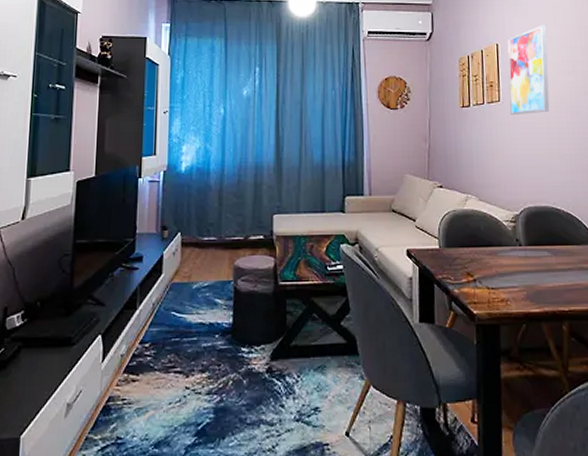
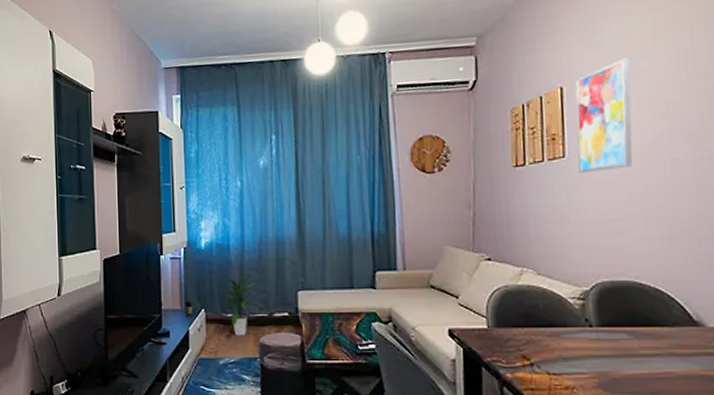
indoor plant: none [196,196,237,259] -> present [218,272,261,336]

